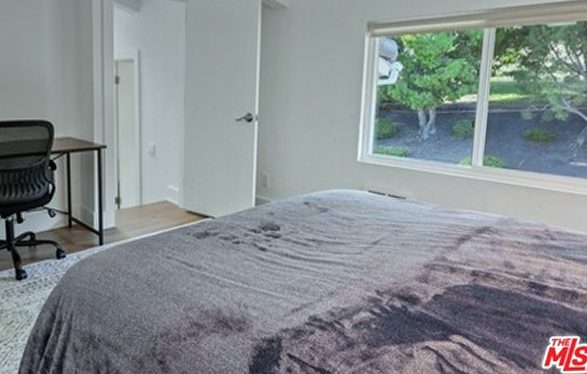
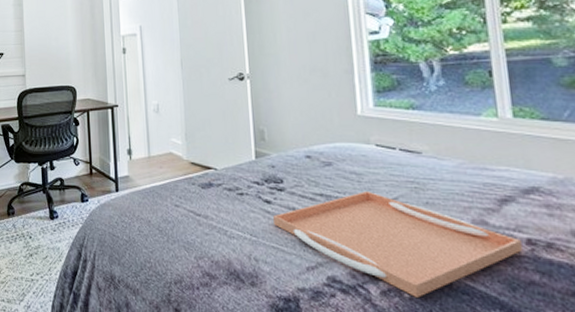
serving tray: none [266,236,468,327] -> present [273,191,522,298]

